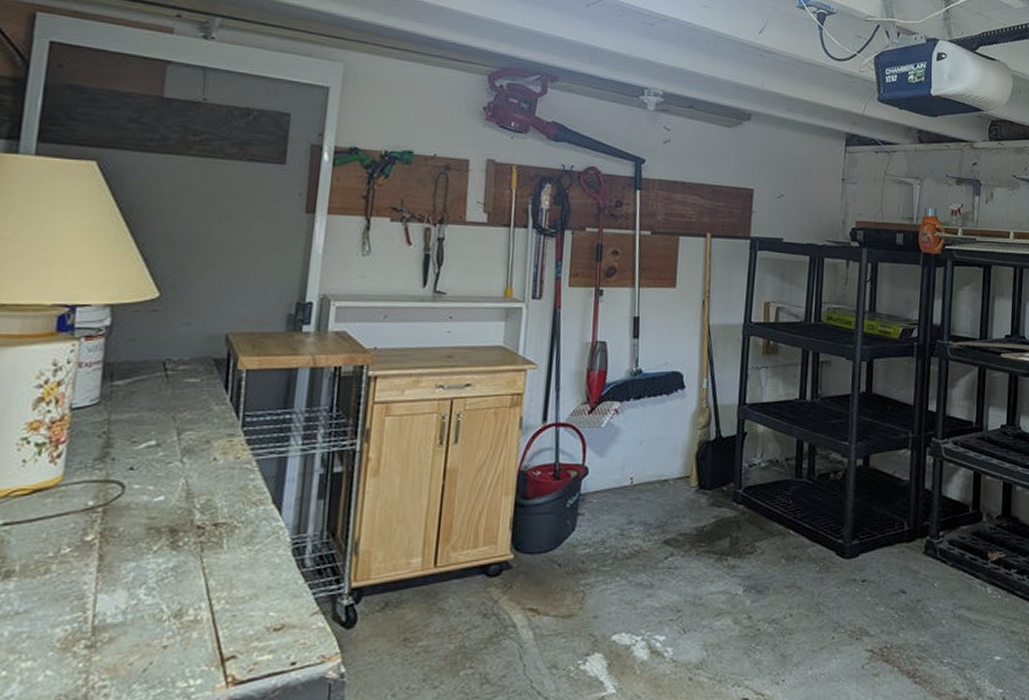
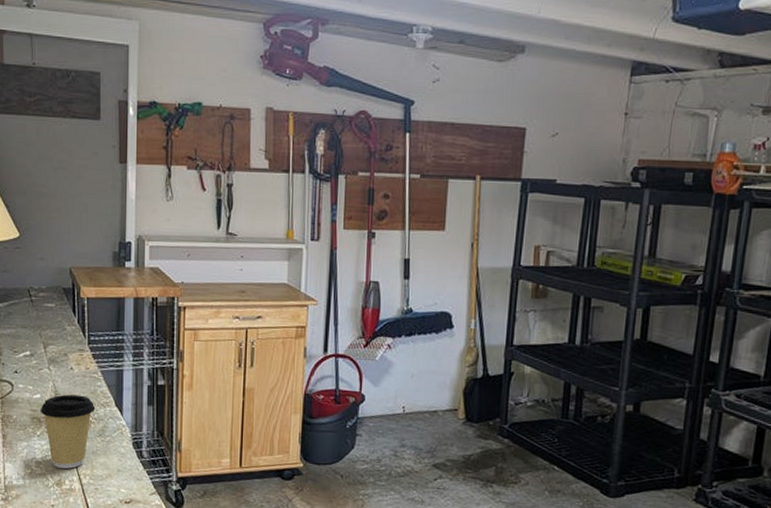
coffee cup: none [161,493,244,593] -> present [40,394,96,469]

